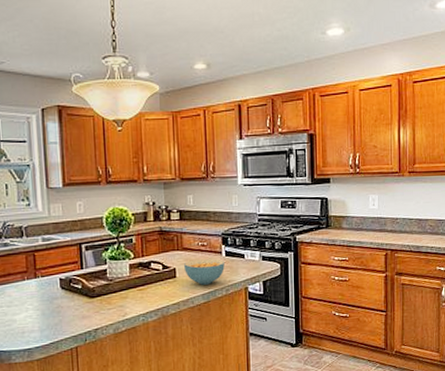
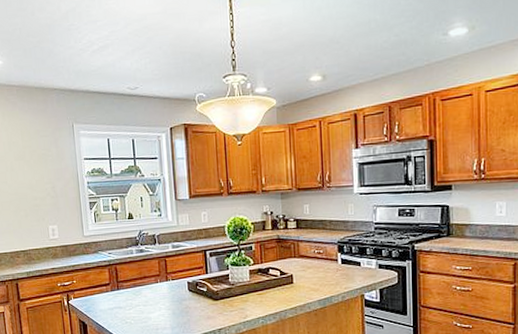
cereal bowl: present [184,259,225,285] -> none [301,266,341,291]

